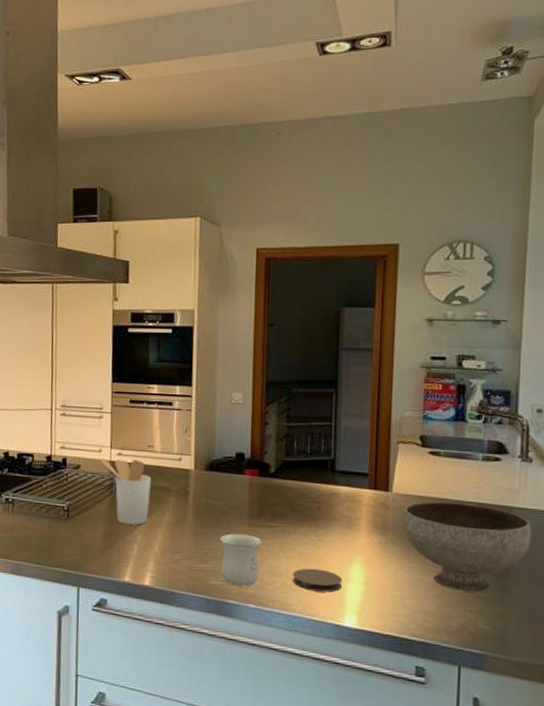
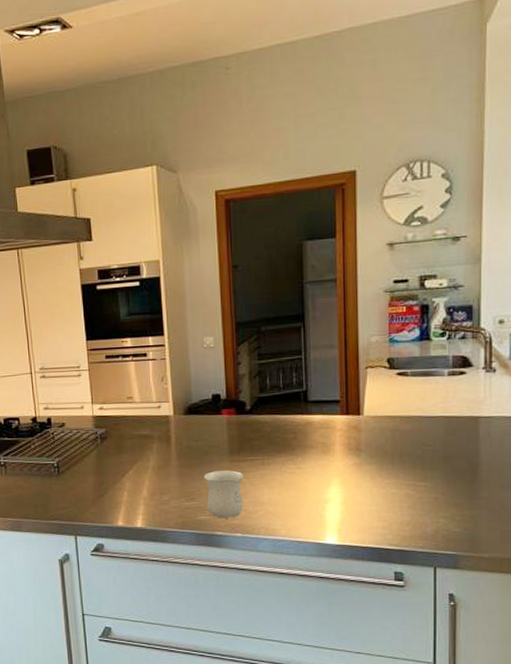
utensil holder: present [100,458,152,525] -> none [83,411,135,474]
coaster: present [293,568,343,593] -> none [275,494,322,515]
bowl: present [402,501,532,593] -> none [375,418,498,500]

